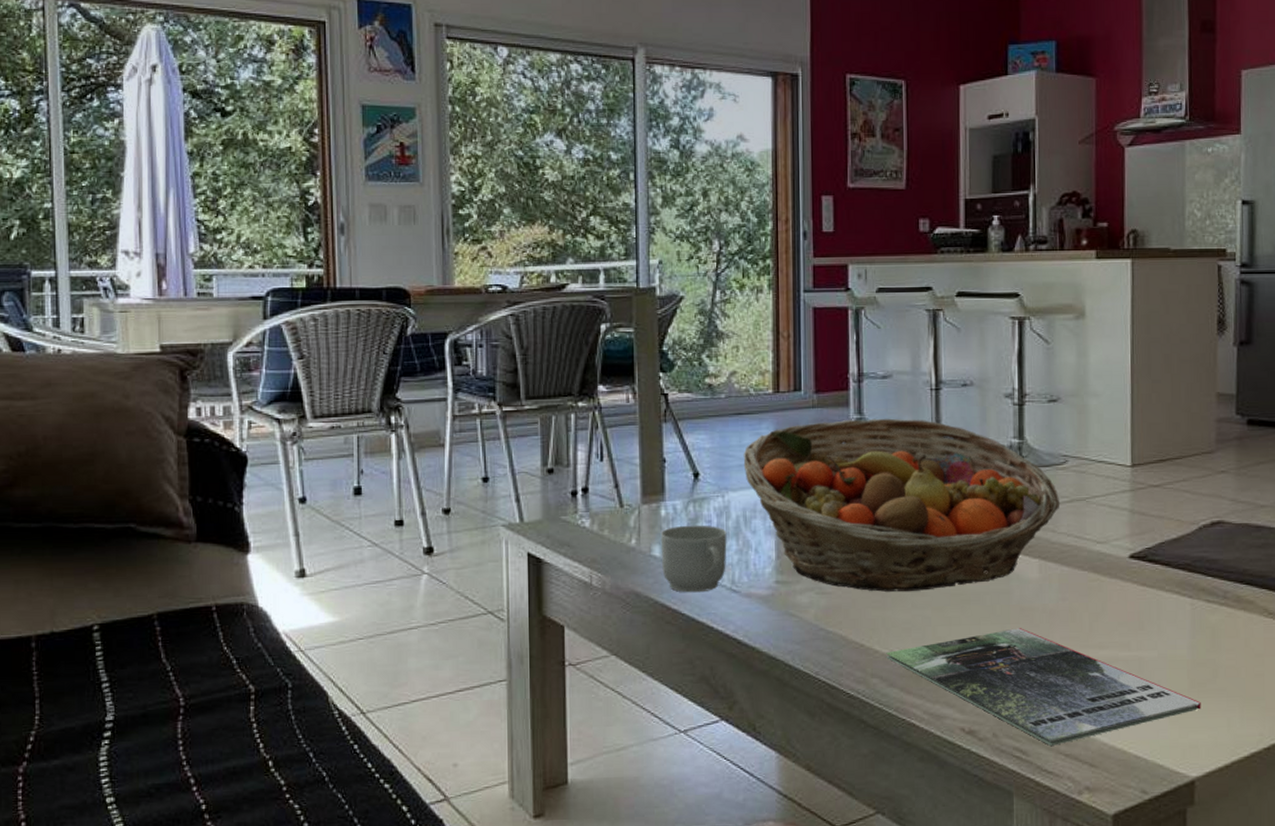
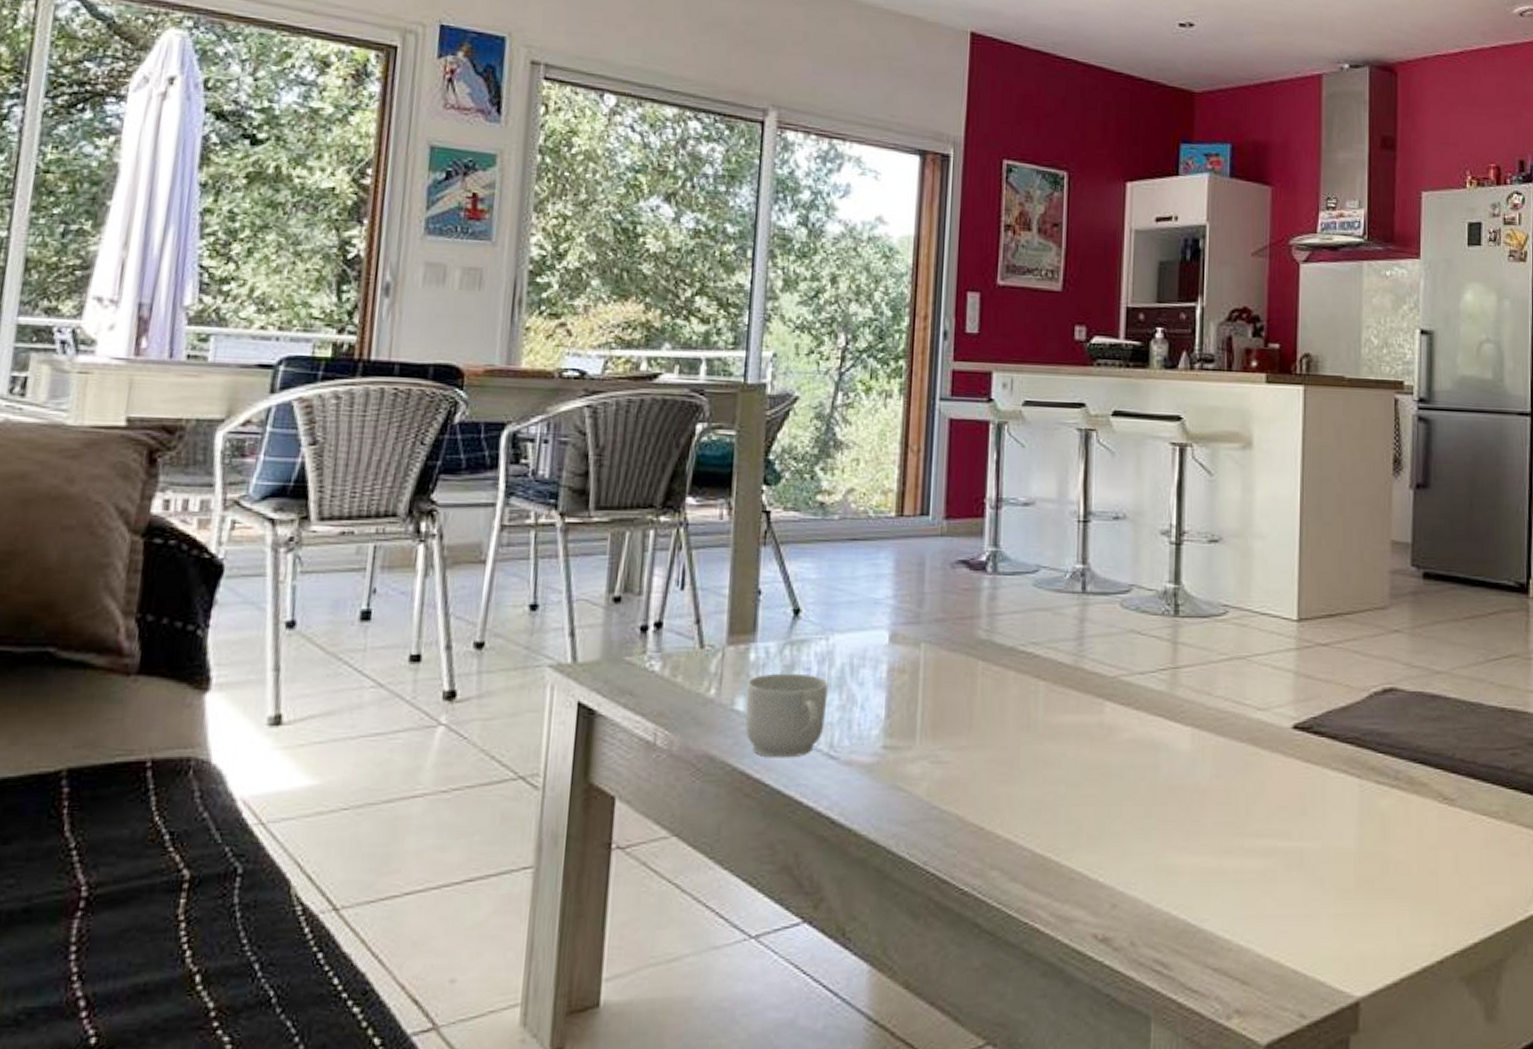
fruit basket: present [743,418,1060,592] -> none [854,552,1218,762]
magazine: present [886,628,1201,747] -> none [1009,810,1368,959]

